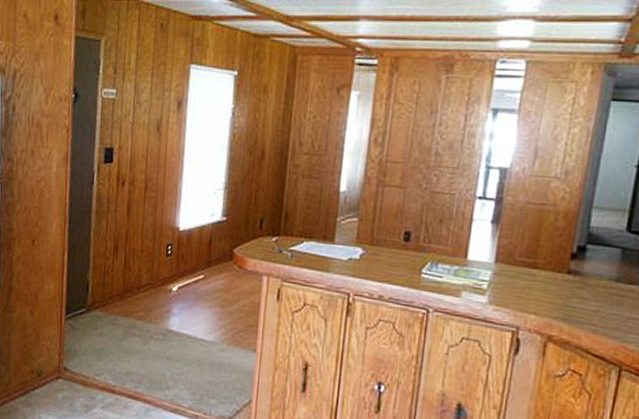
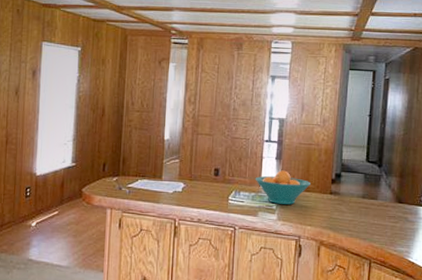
fruit bowl: none [460,238,540,285] -> present [255,170,310,205]

